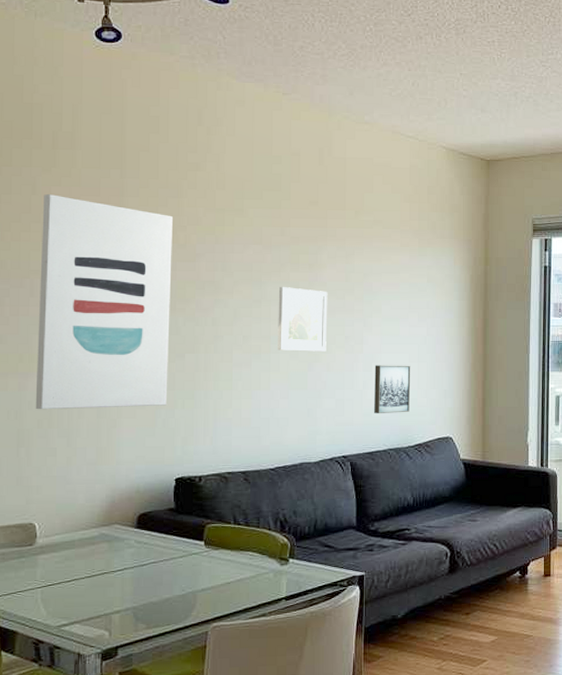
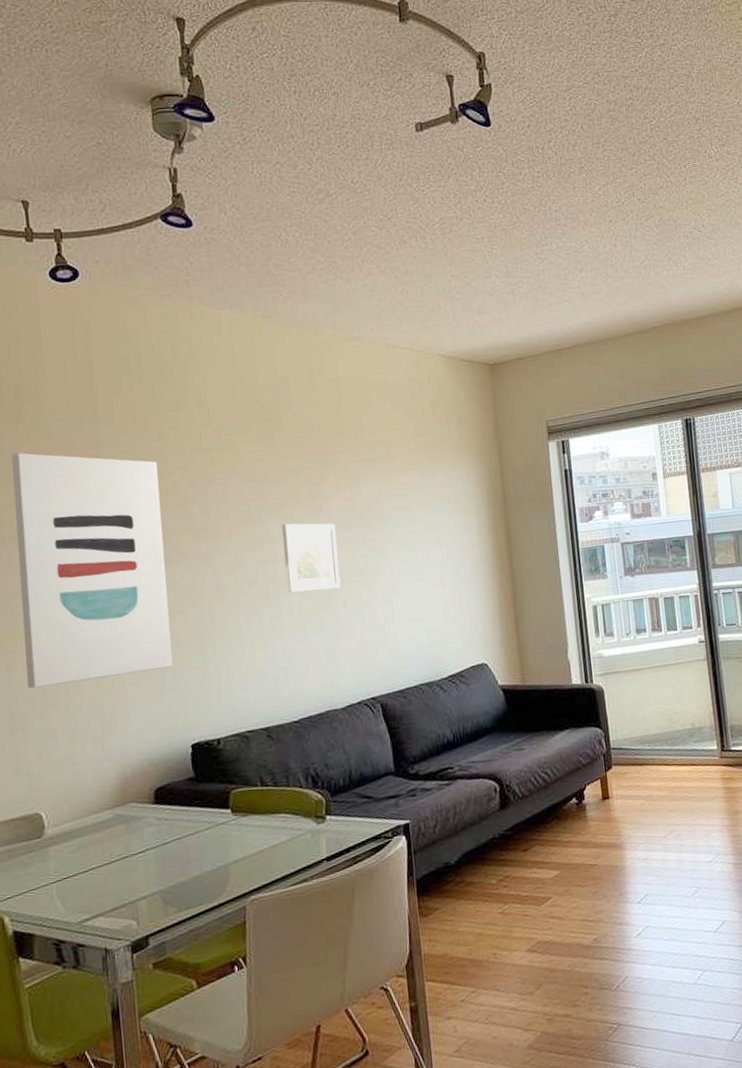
wall art: present [374,365,411,413] -> none [395,592,438,648]

